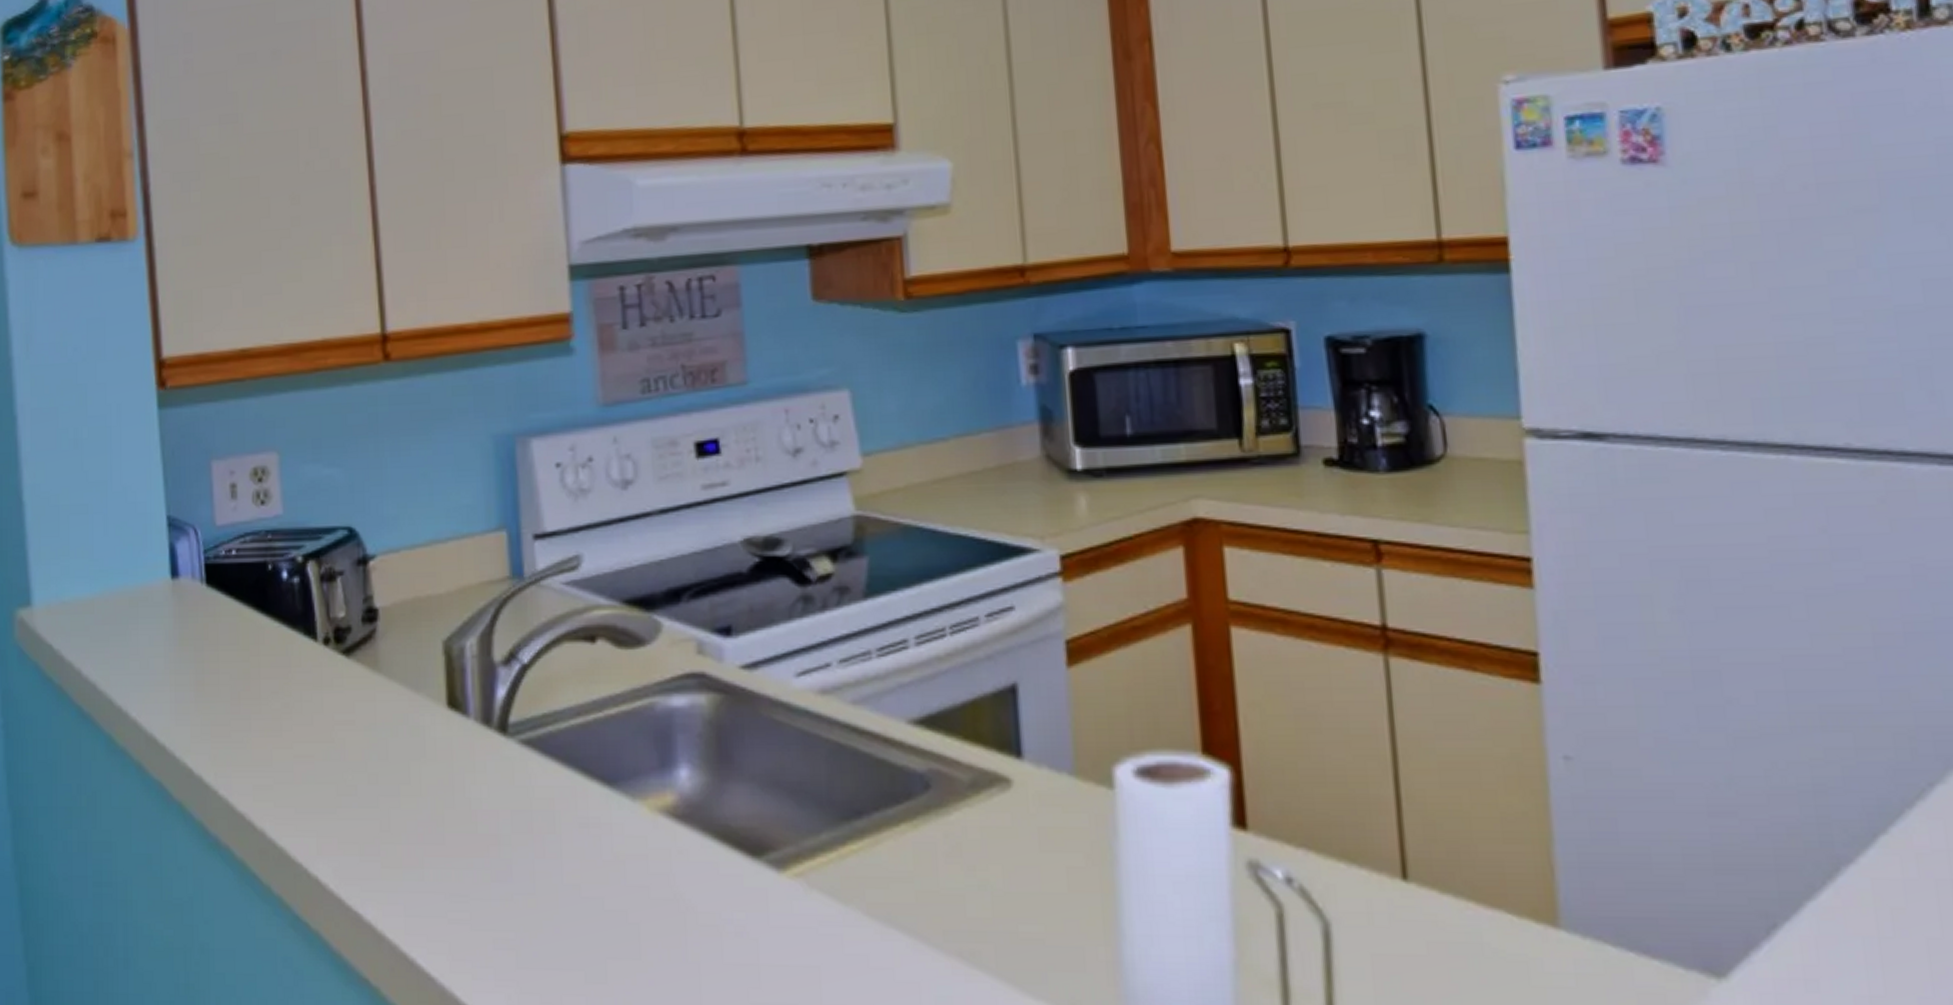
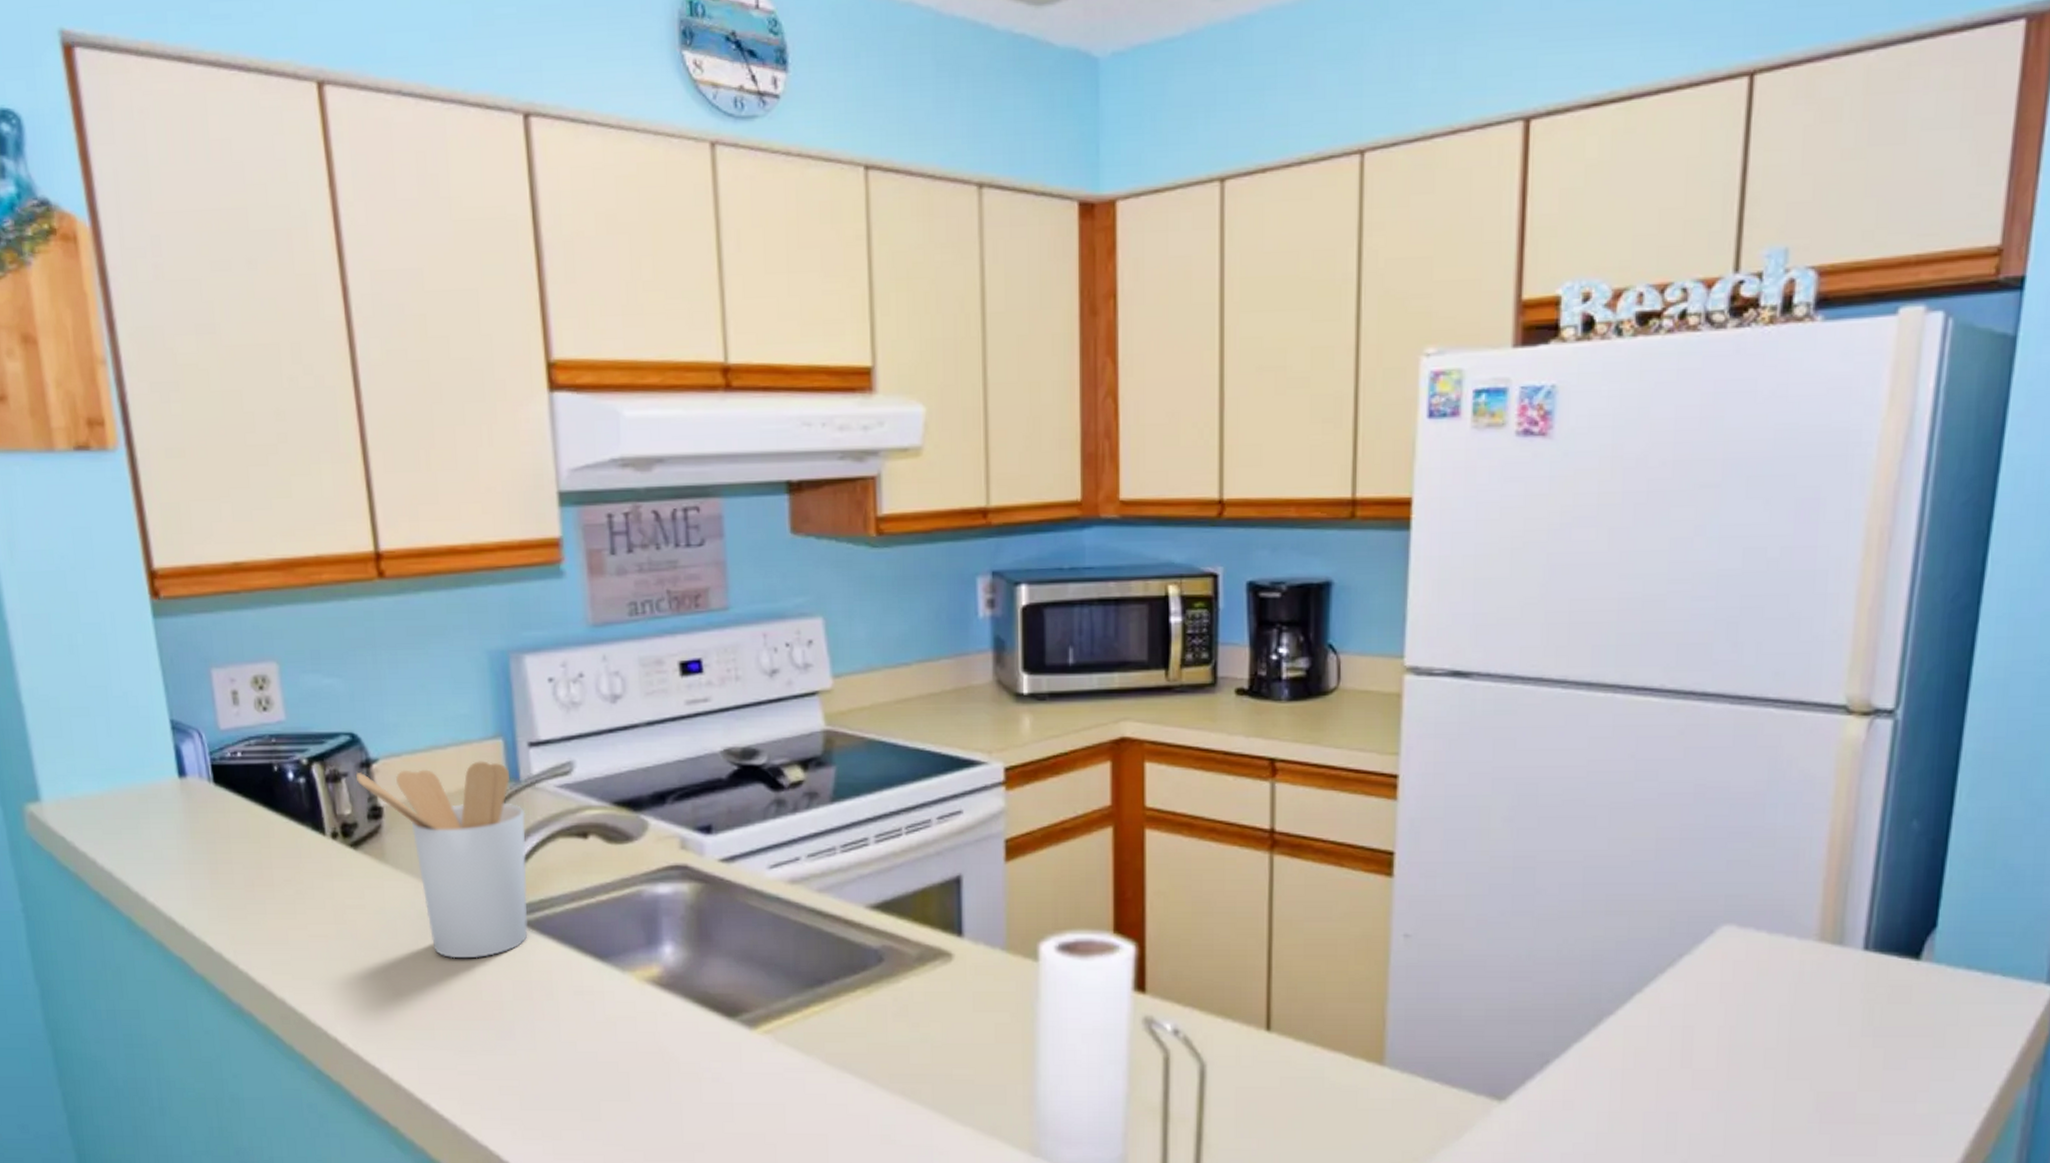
utensil holder: none [351,555,530,784] -> present [355,761,528,959]

